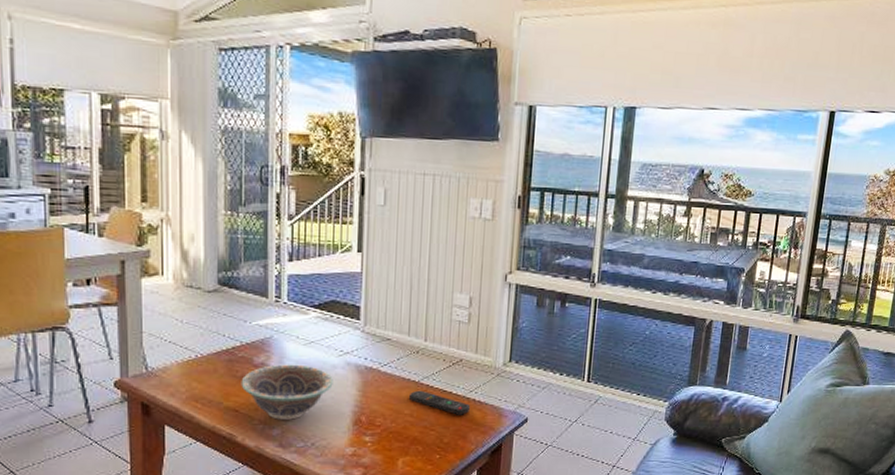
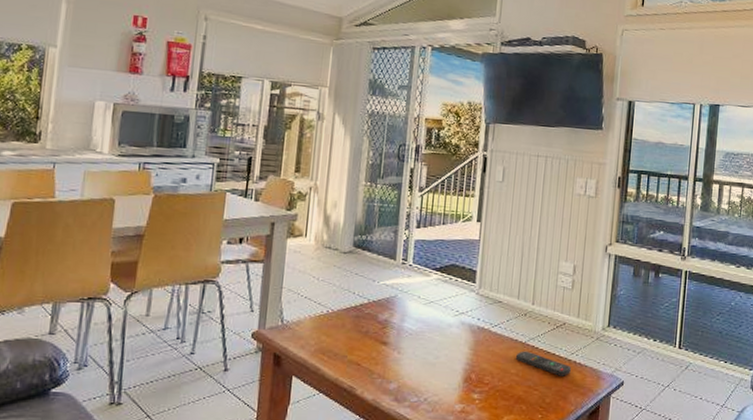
decorative bowl: present [241,364,333,420] -> none [365,321,448,375]

